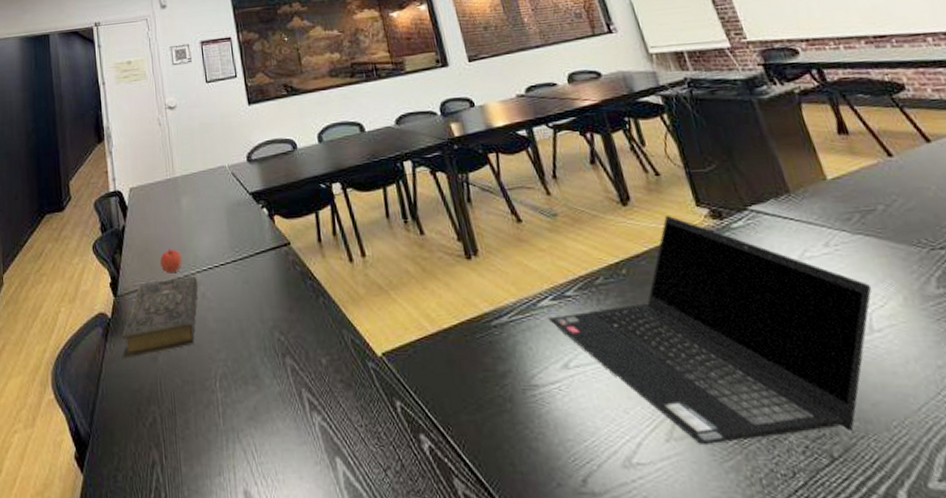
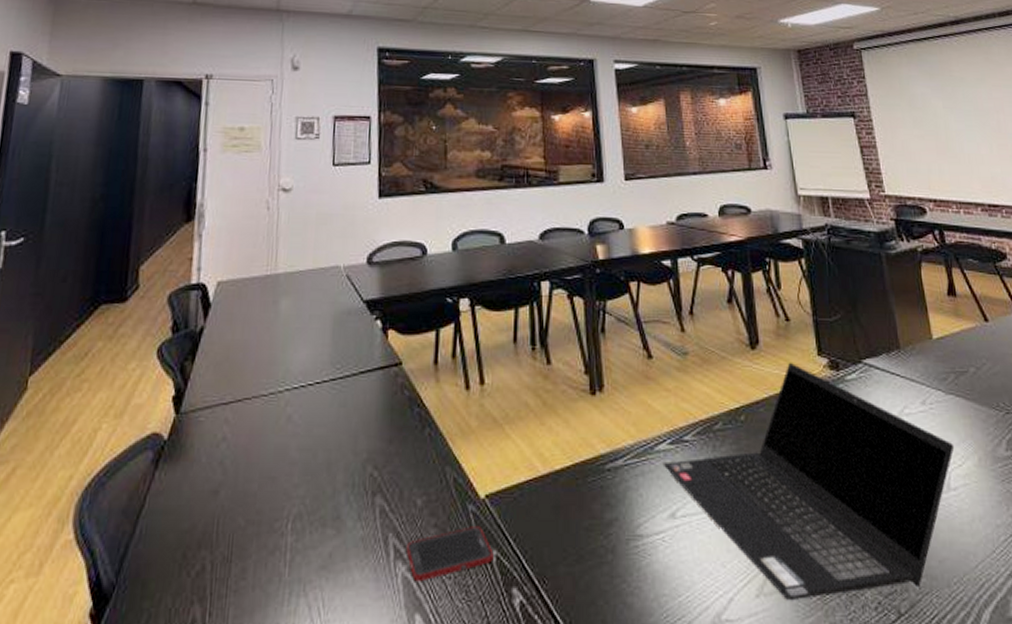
book: present [121,275,199,359] -> none [174,393,285,492]
apple: present [159,249,182,274] -> none [241,359,270,390]
cell phone: none [319,381,398,430] -> present [407,526,494,582]

